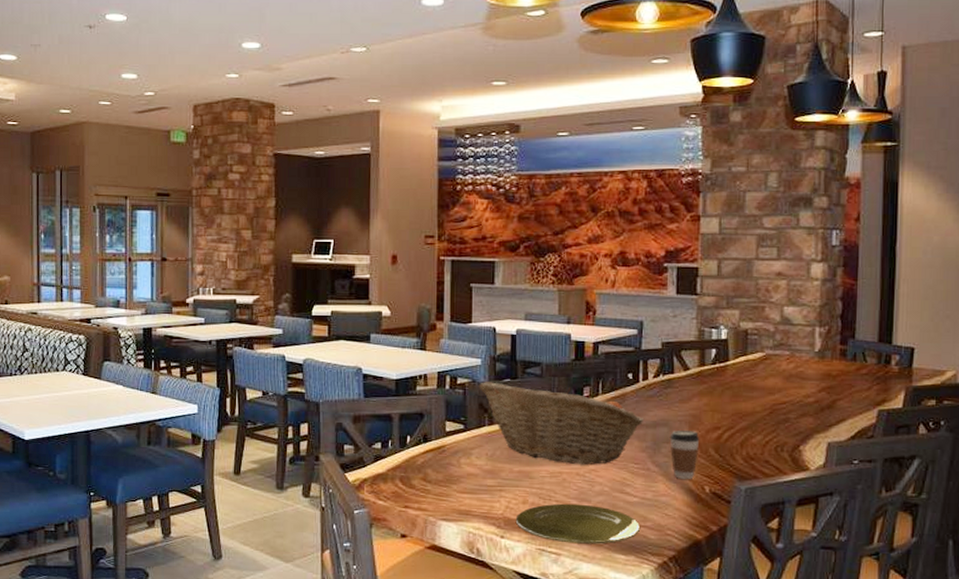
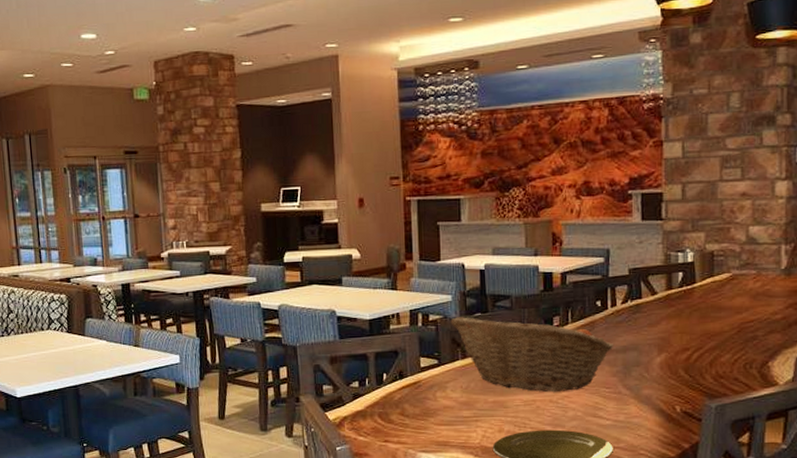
coffee cup: present [669,430,700,479] -> none [639,353,670,400]

